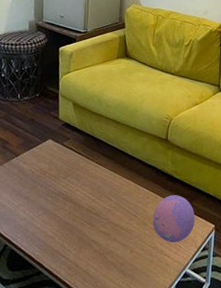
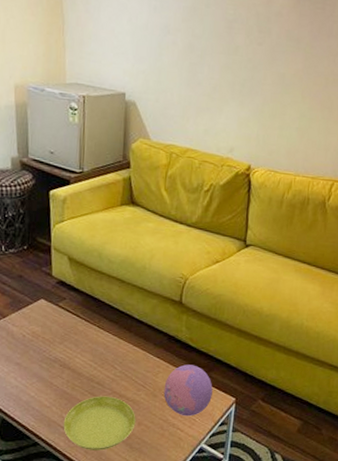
saucer: none [64,226,129,278] -> present [63,396,136,450]

